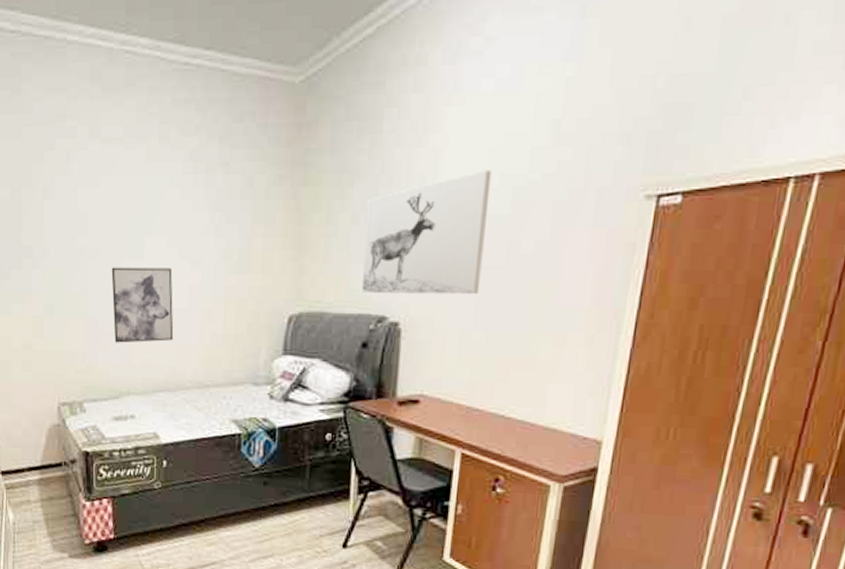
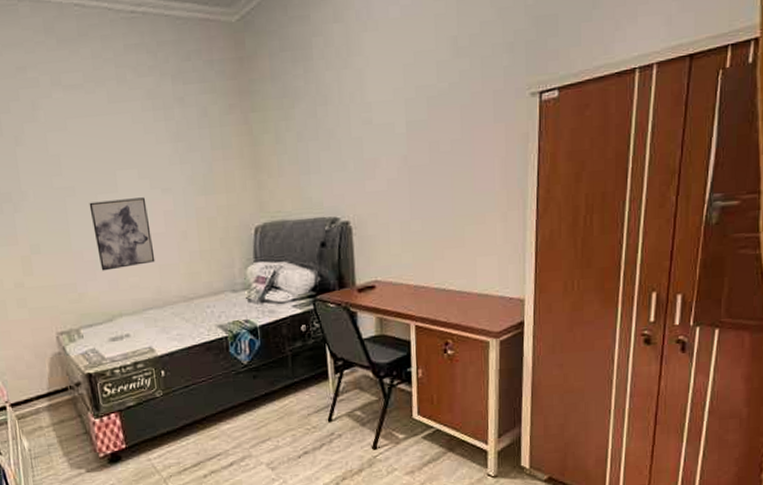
wall art: present [361,170,492,295] -> none [308,84,412,199]

